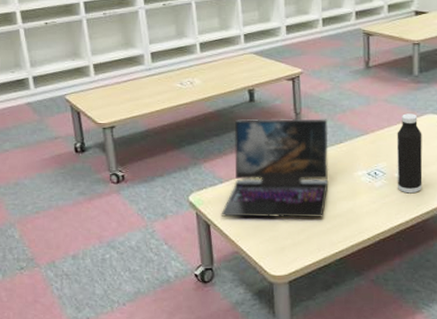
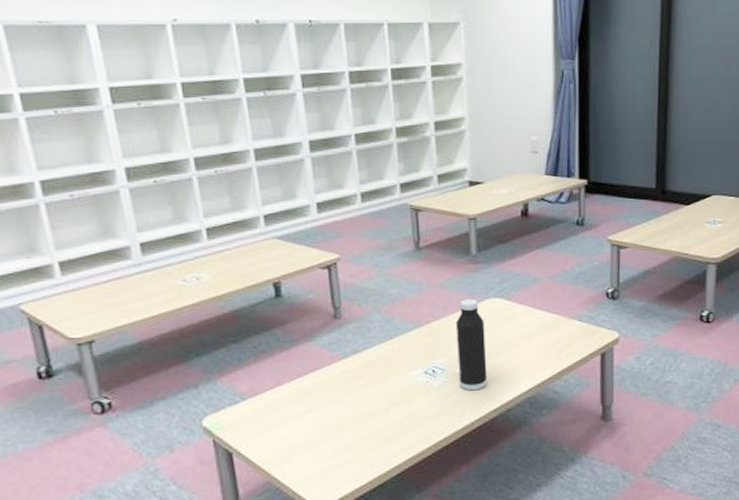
laptop: present [221,118,329,218] -> none [245,312,379,441]

